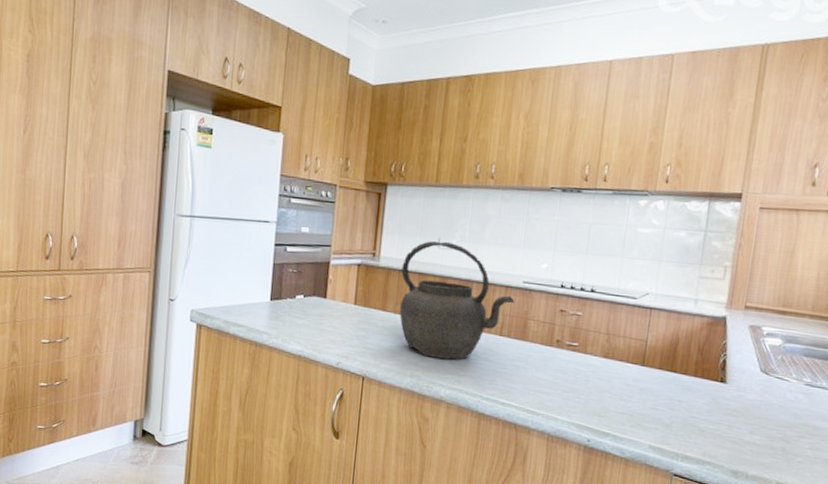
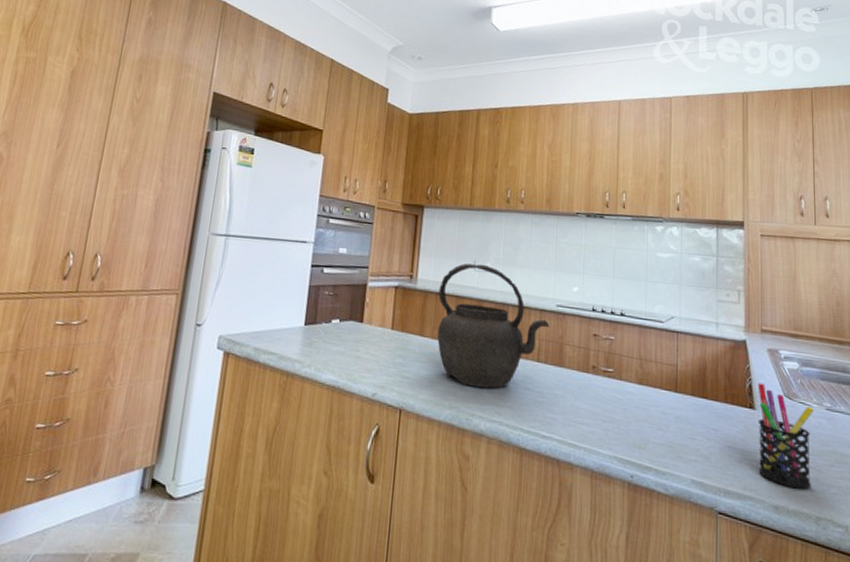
pen holder: none [721,358,791,458] -> present [757,382,814,489]

